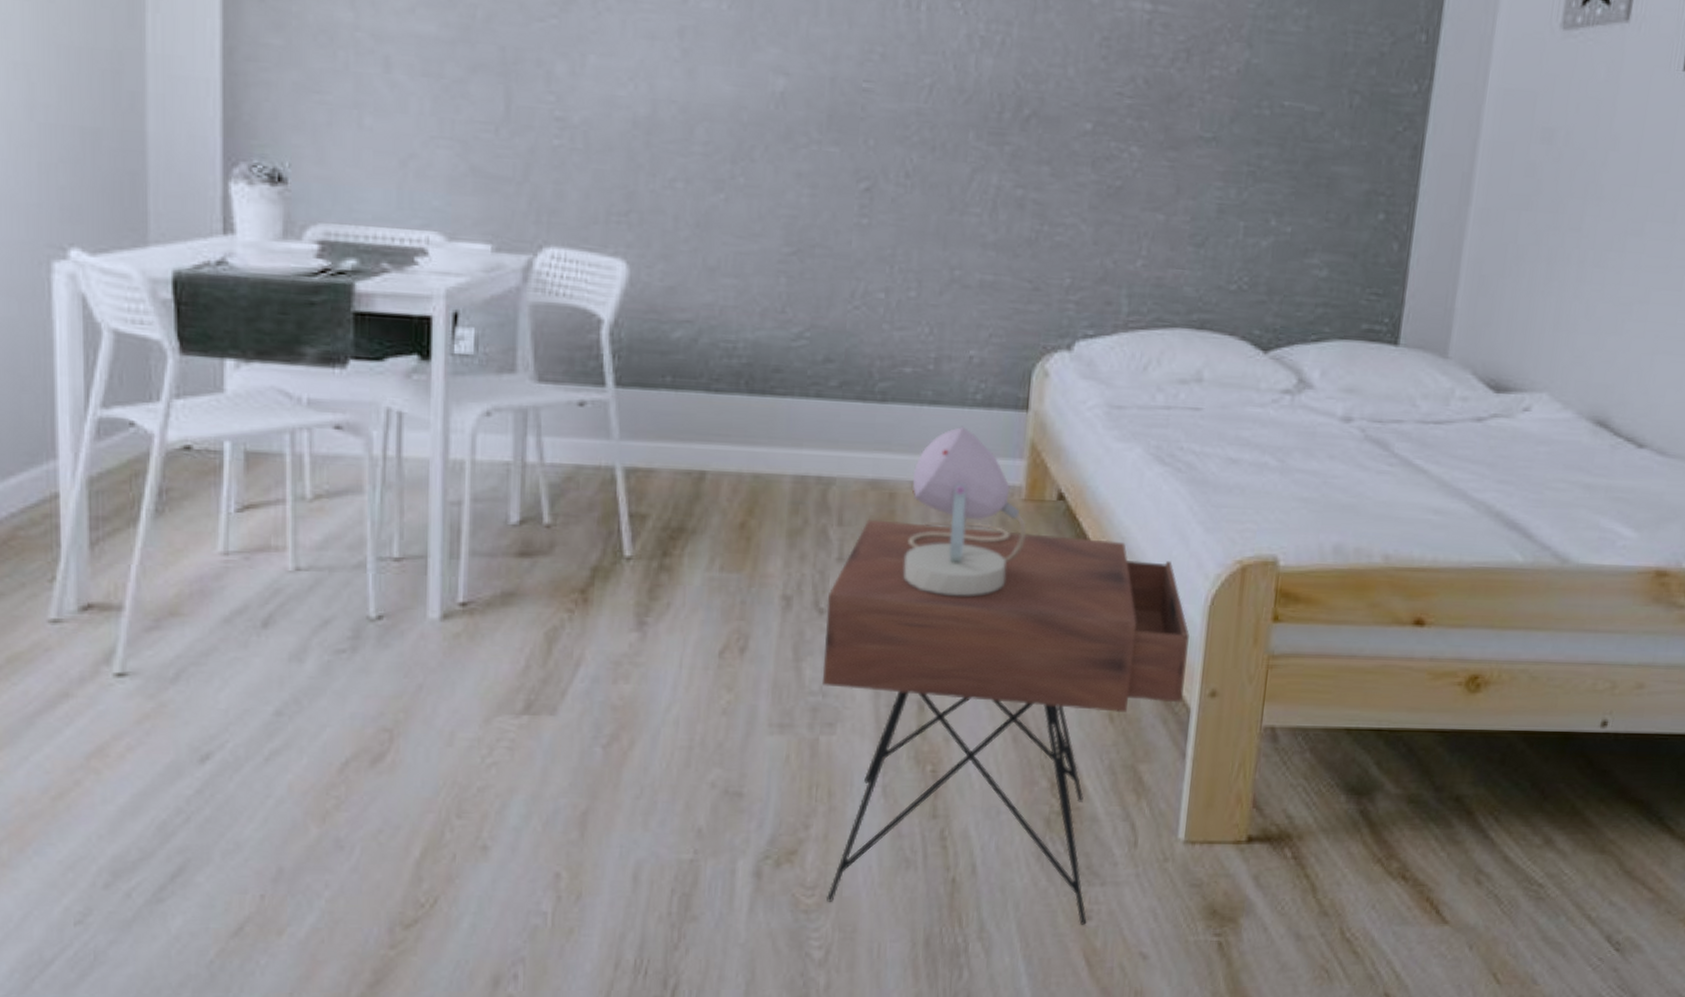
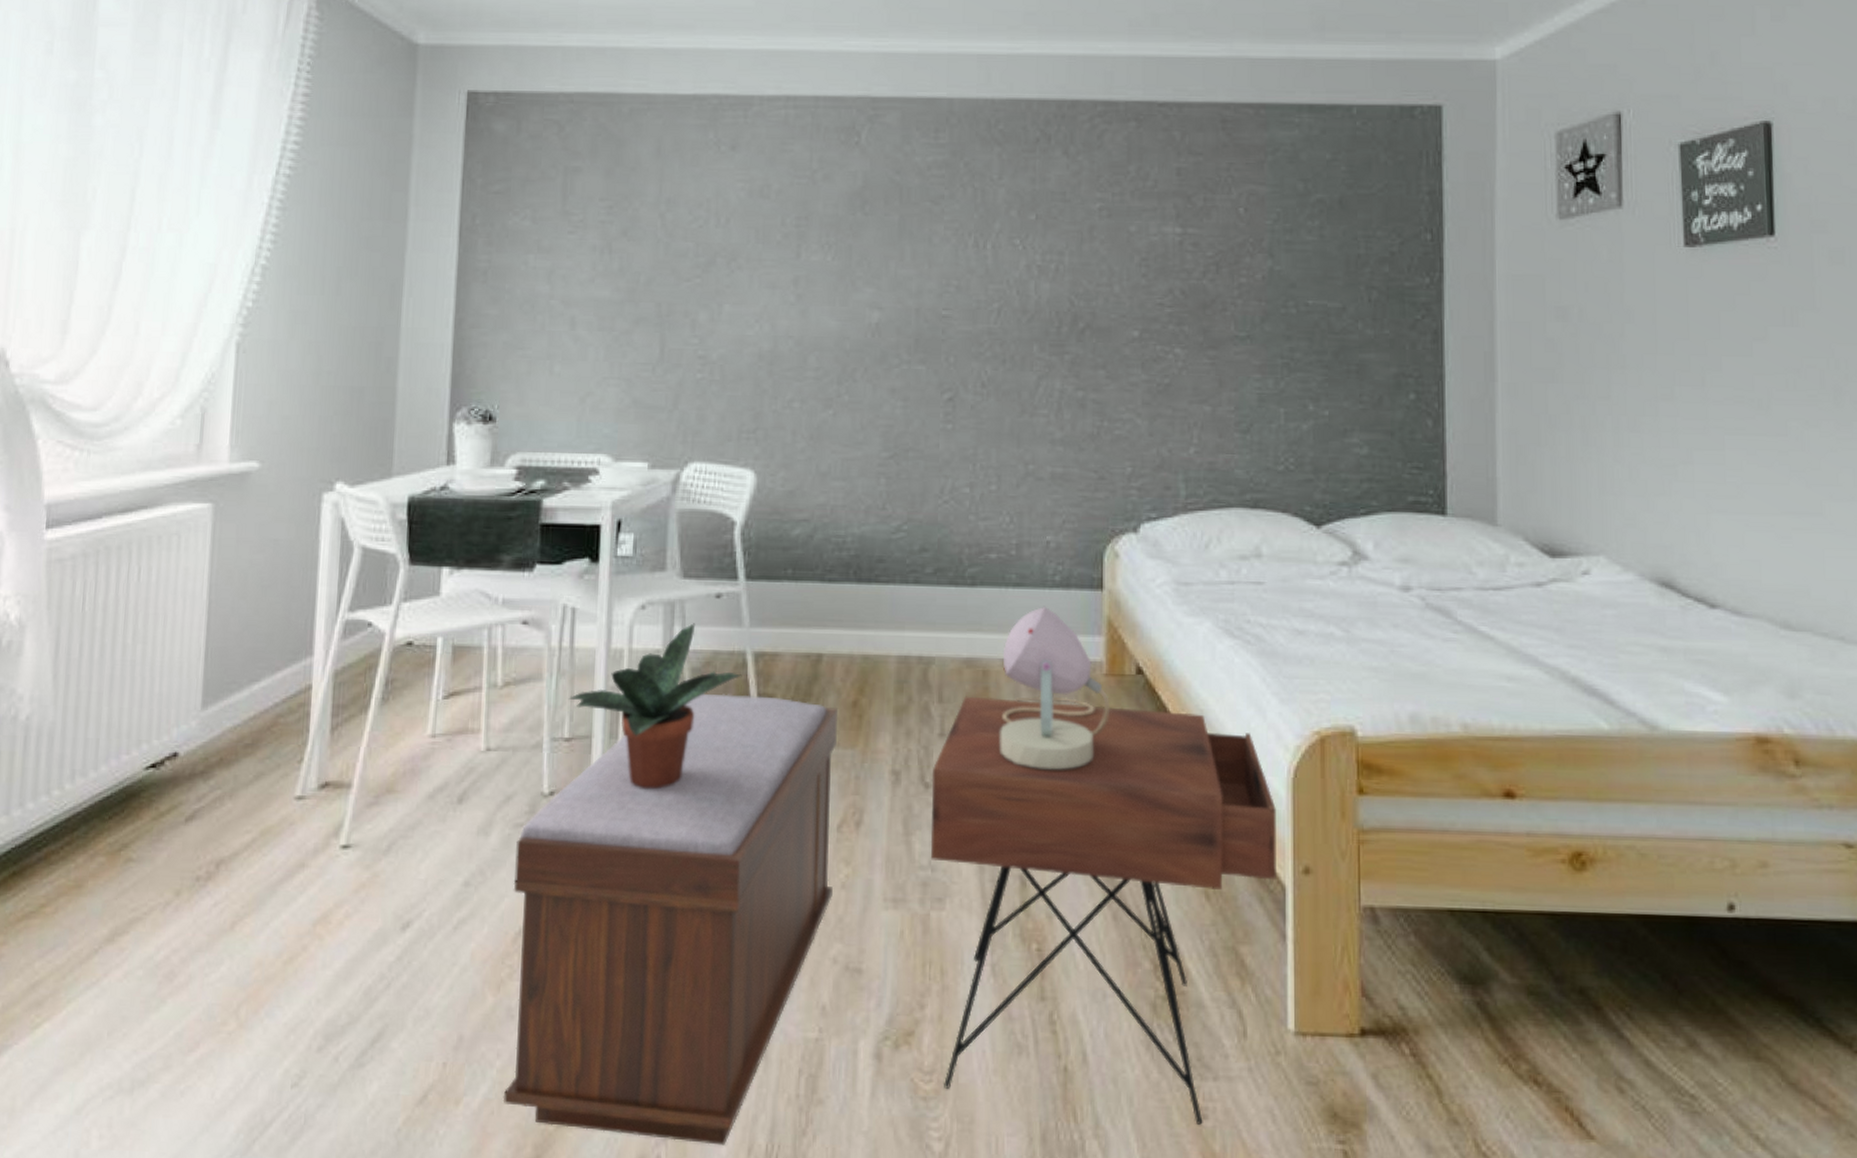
bench: none [334,511,722,962] -> present [502,693,837,1146]
potted plant: none [396,433,610,613] -> present [568,623,742,789]

